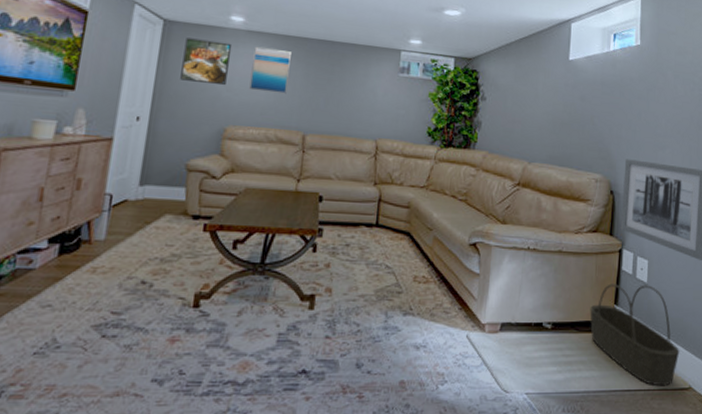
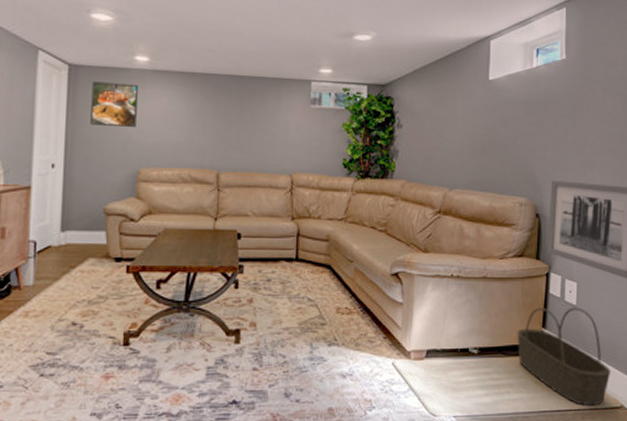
wall art: present [249,46,293,94] -> none [160,86,200,133]

